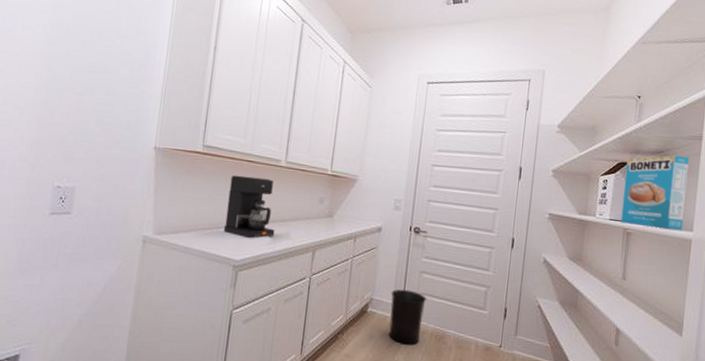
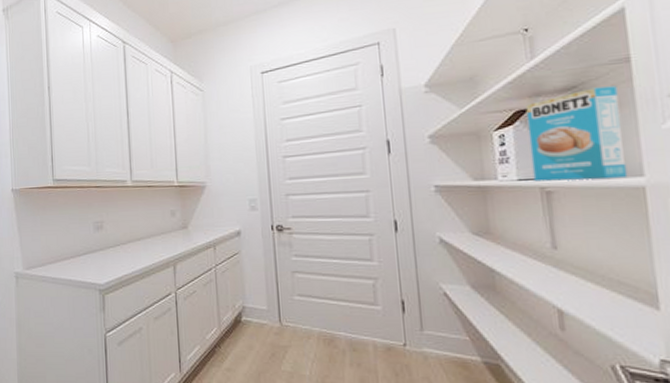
coffee maker: present [223,174,275,239] -> none [83,200,133,262]
waste bin: present [388,289,426,345] -> none [263,293,305,353]

